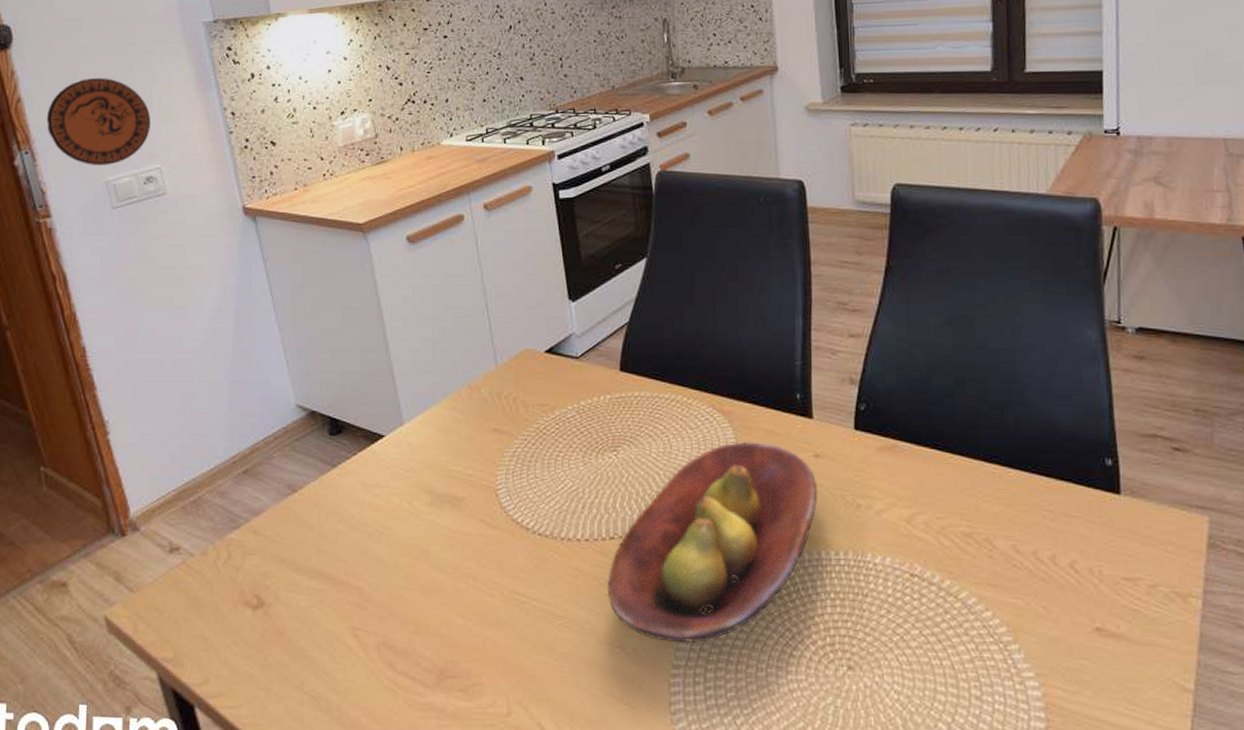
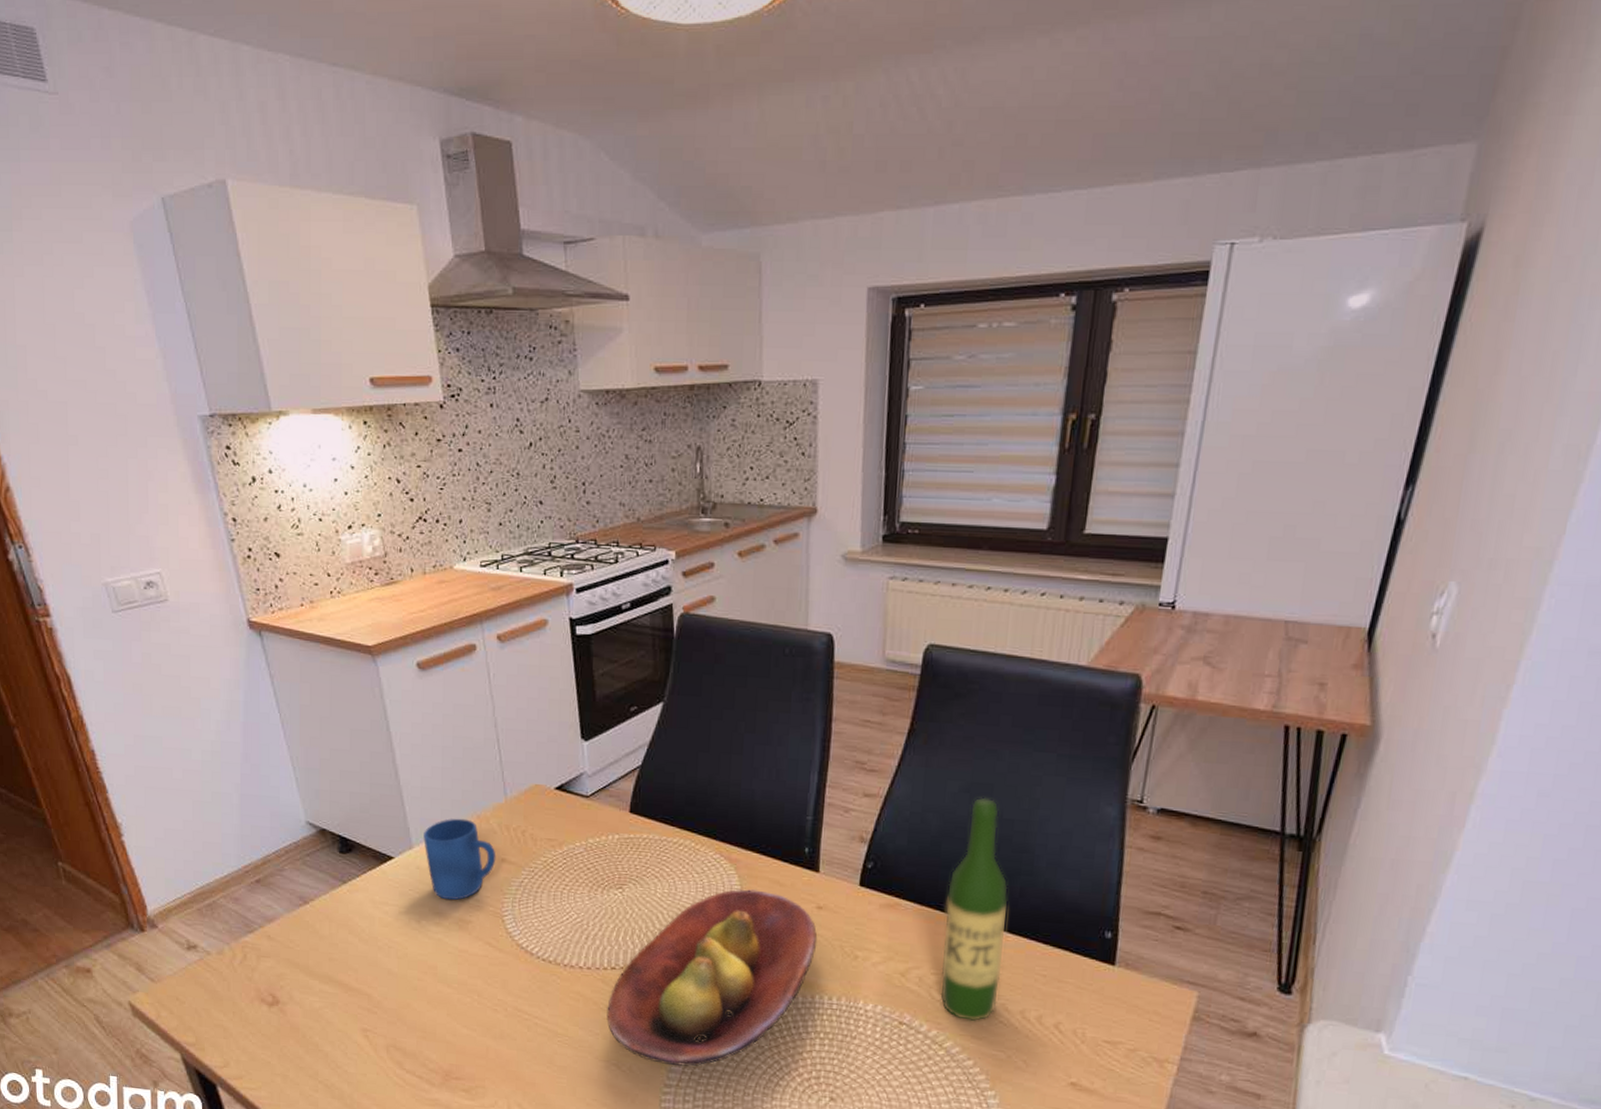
decorative plate: present [46,78,151,165] -> none [38,470,148,566]
mug: none [415,389,488,477] -> present [423,818,496,901]
wine bottle: none [942,329,1008,568] -> present [940,797,1009,1022]

